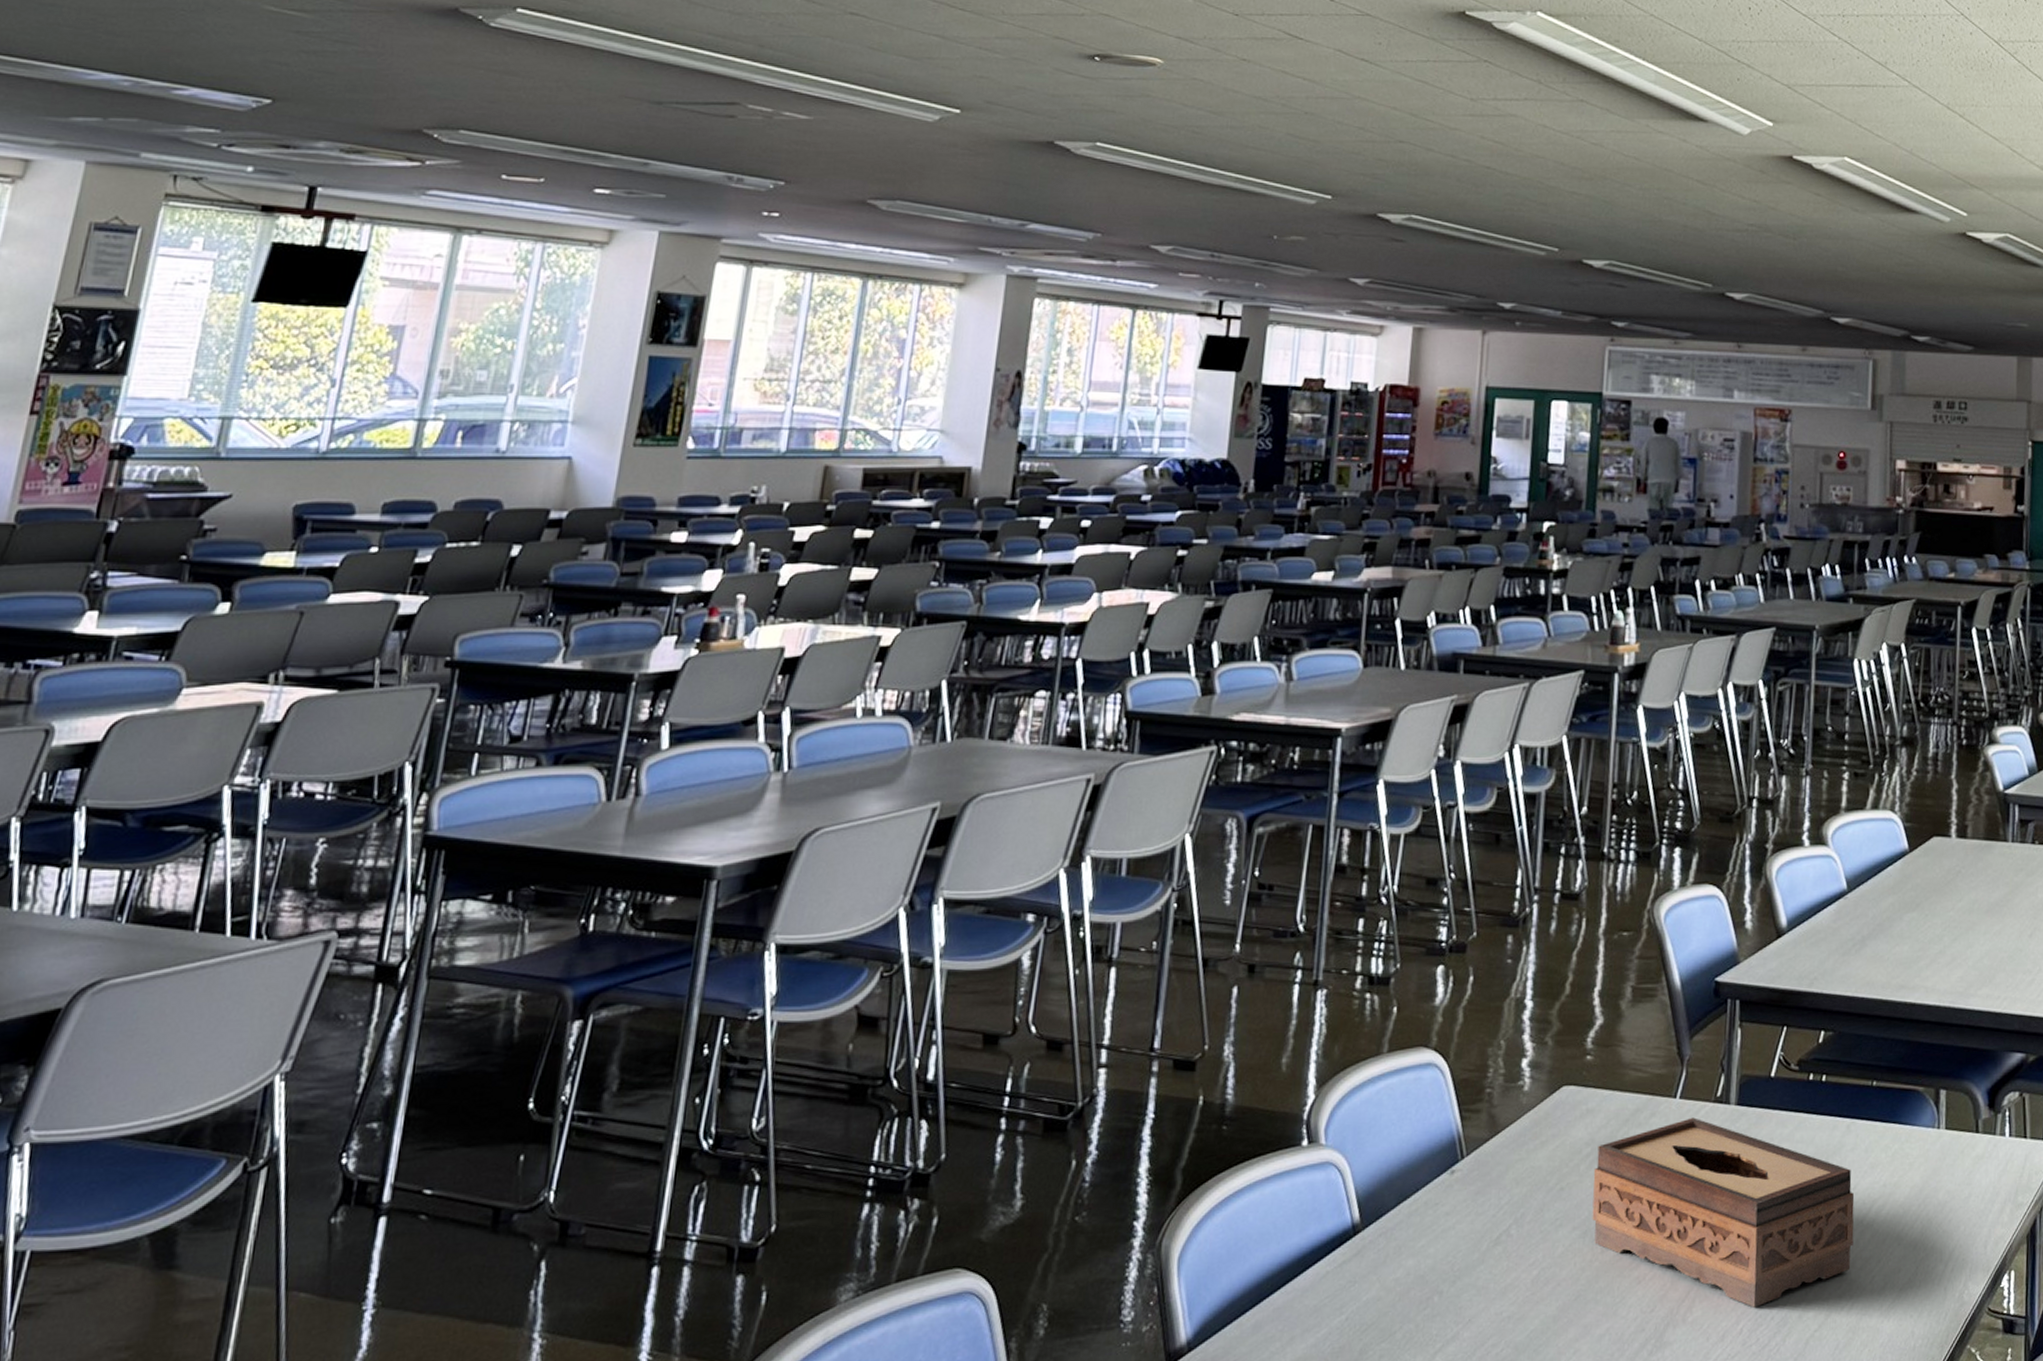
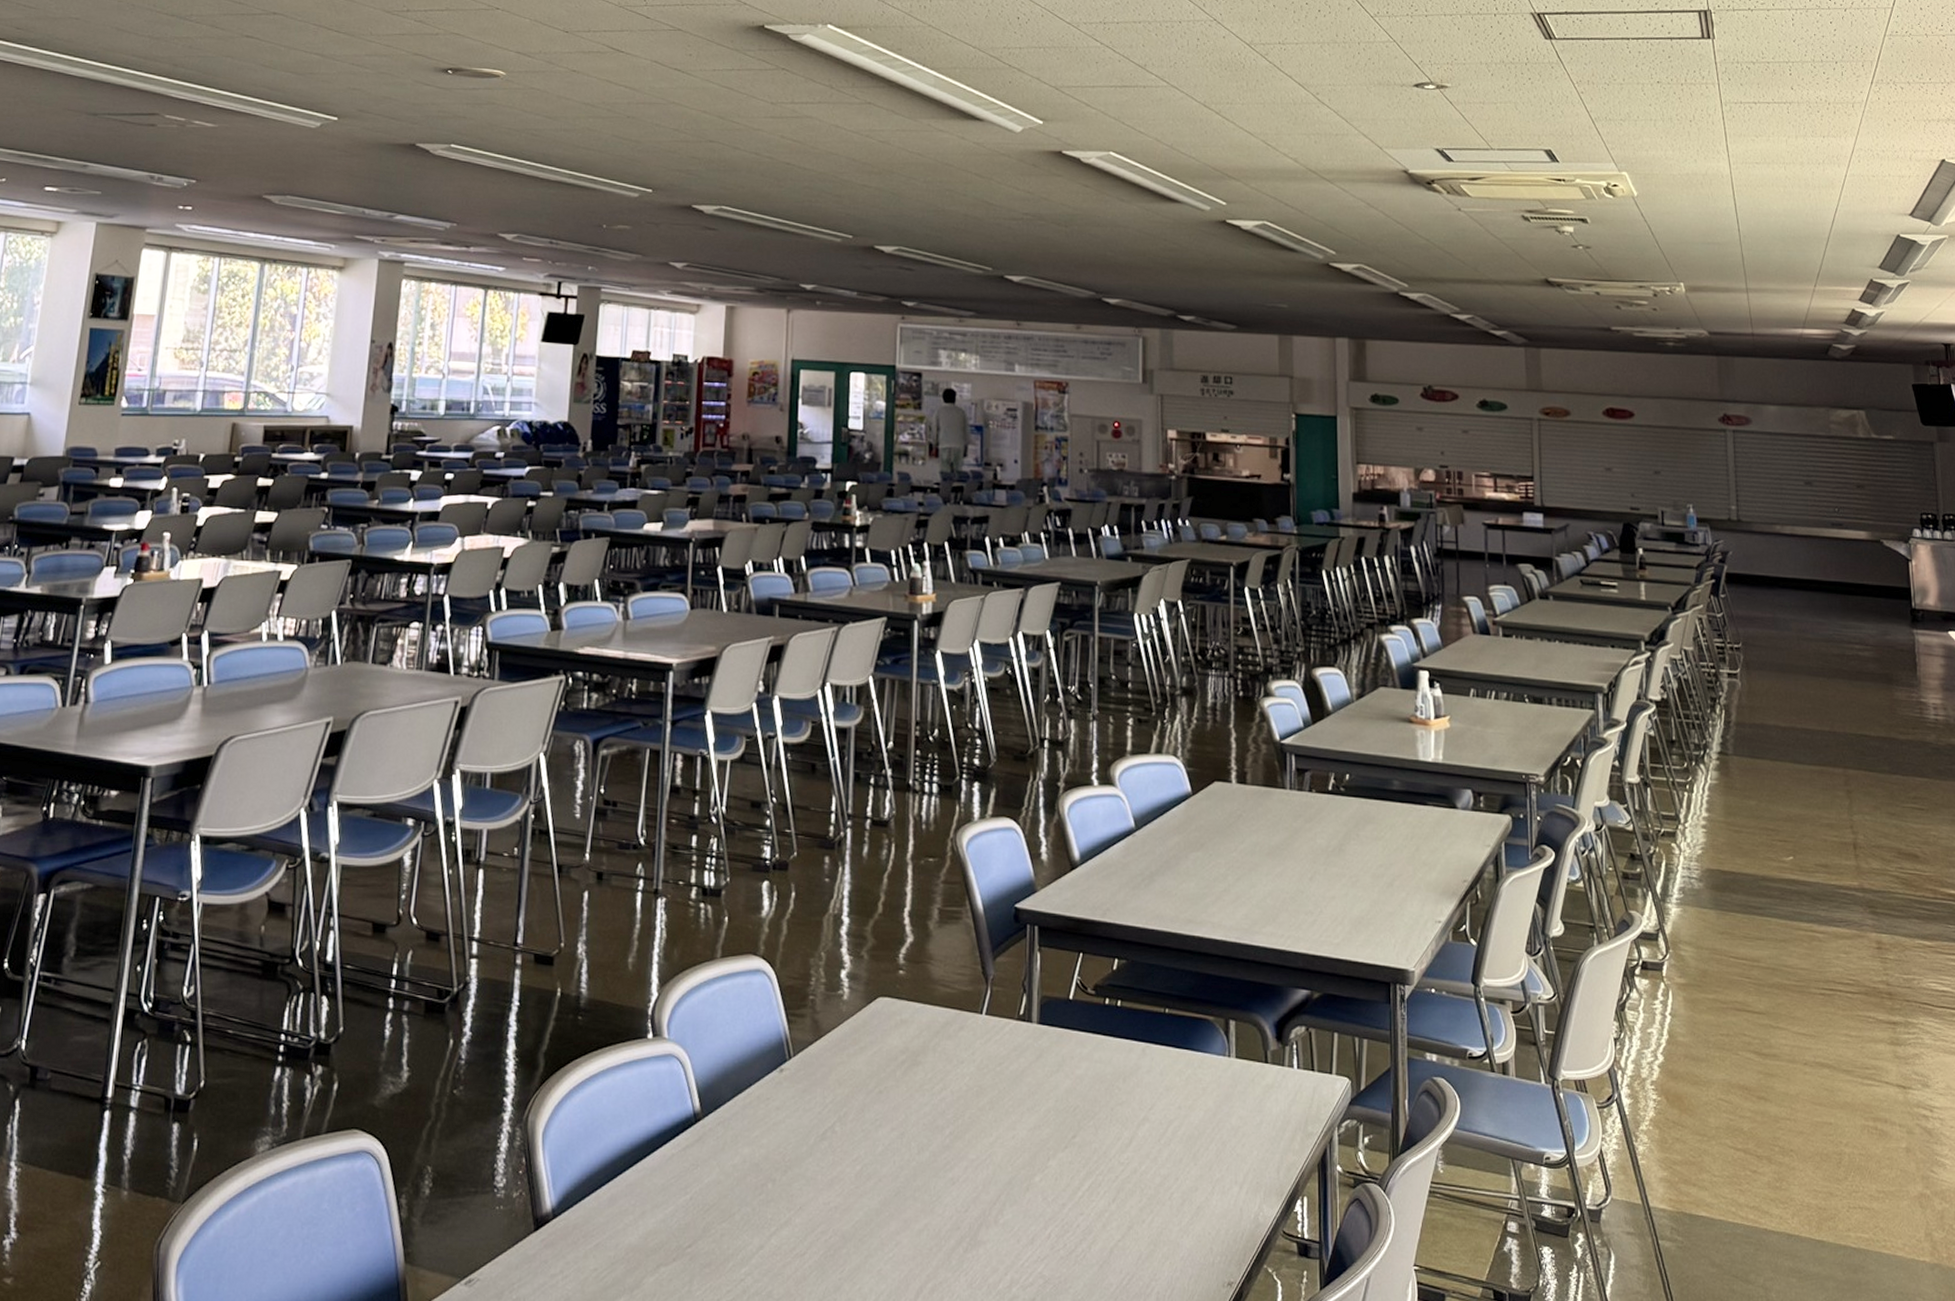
tissue box: present [1592,1117,1855,1308] -> none [908,1033,1152,1215]

